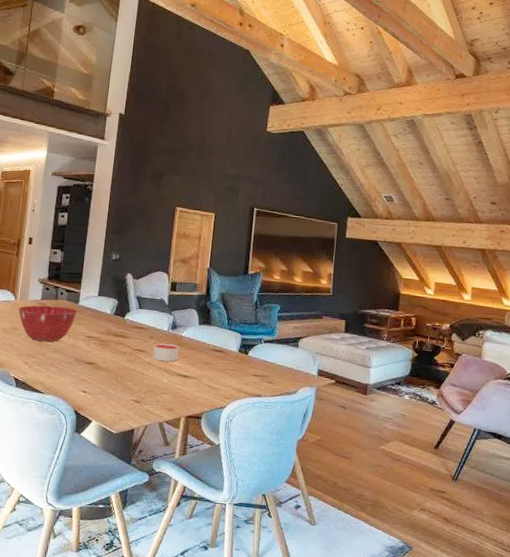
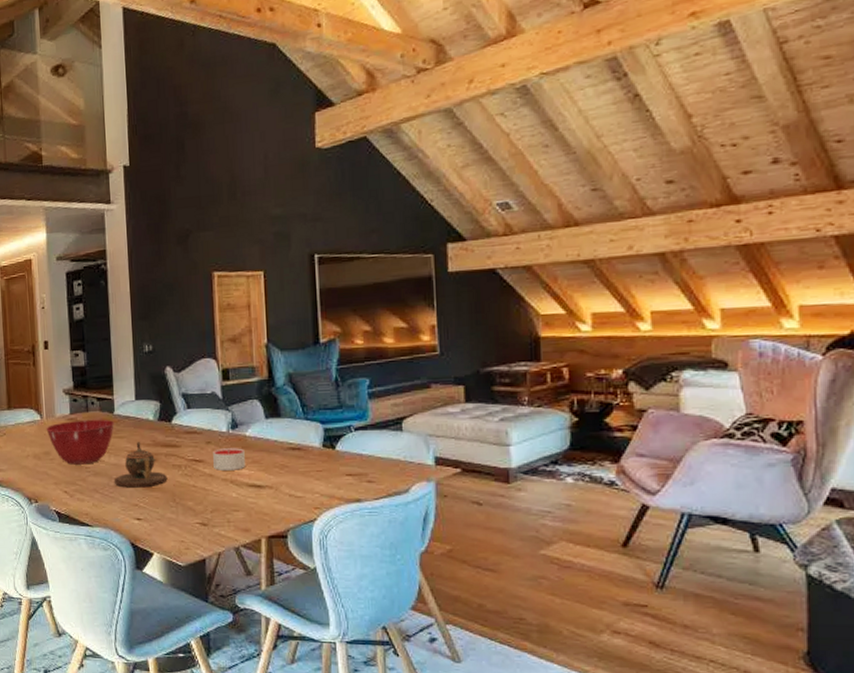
teapot: none [69,329,114,367] -> present [115,442,168,488]

